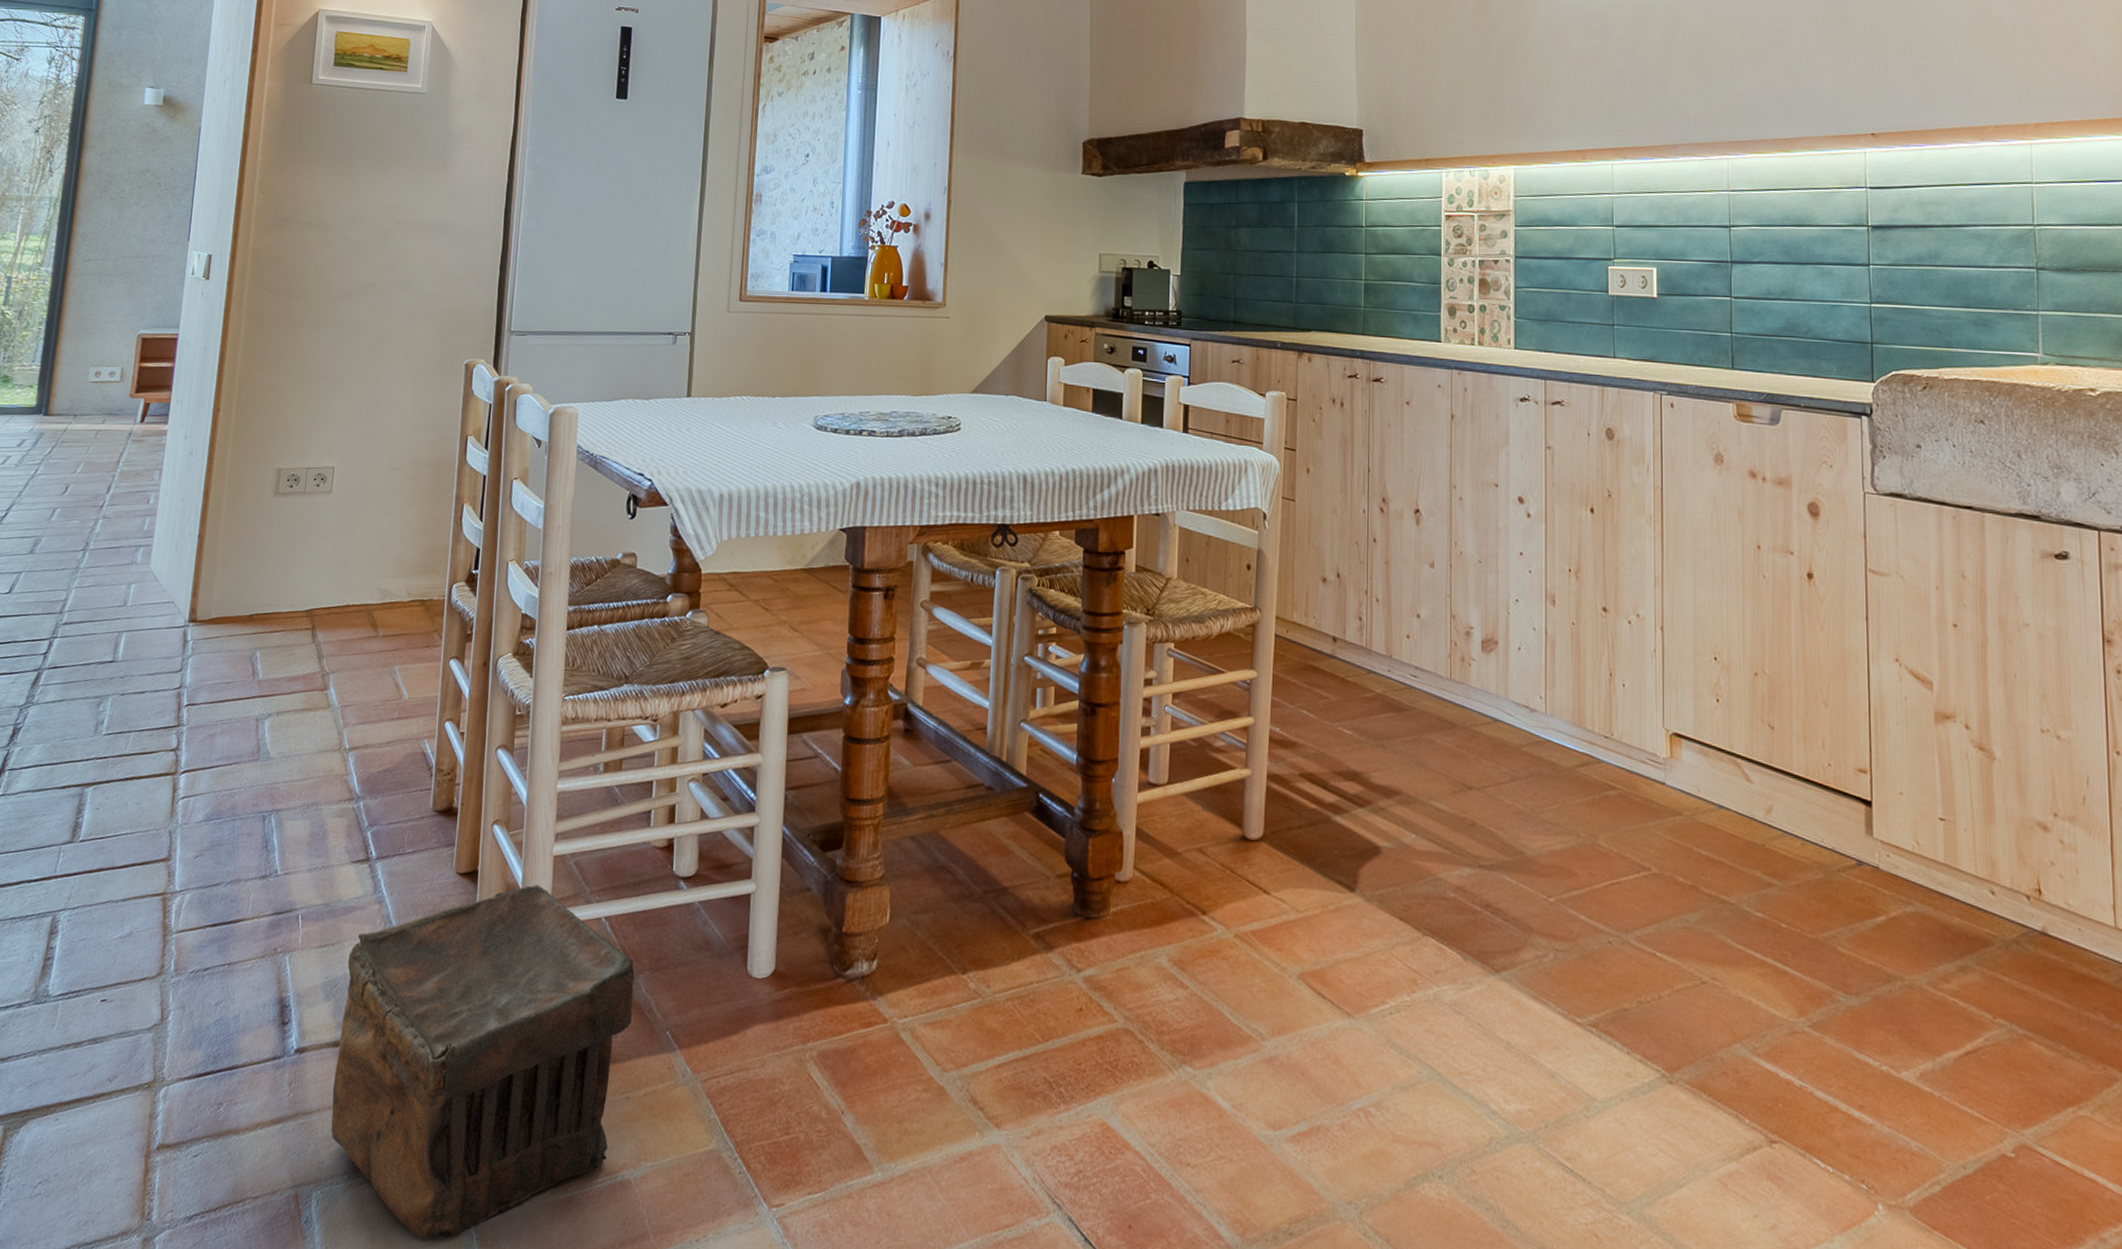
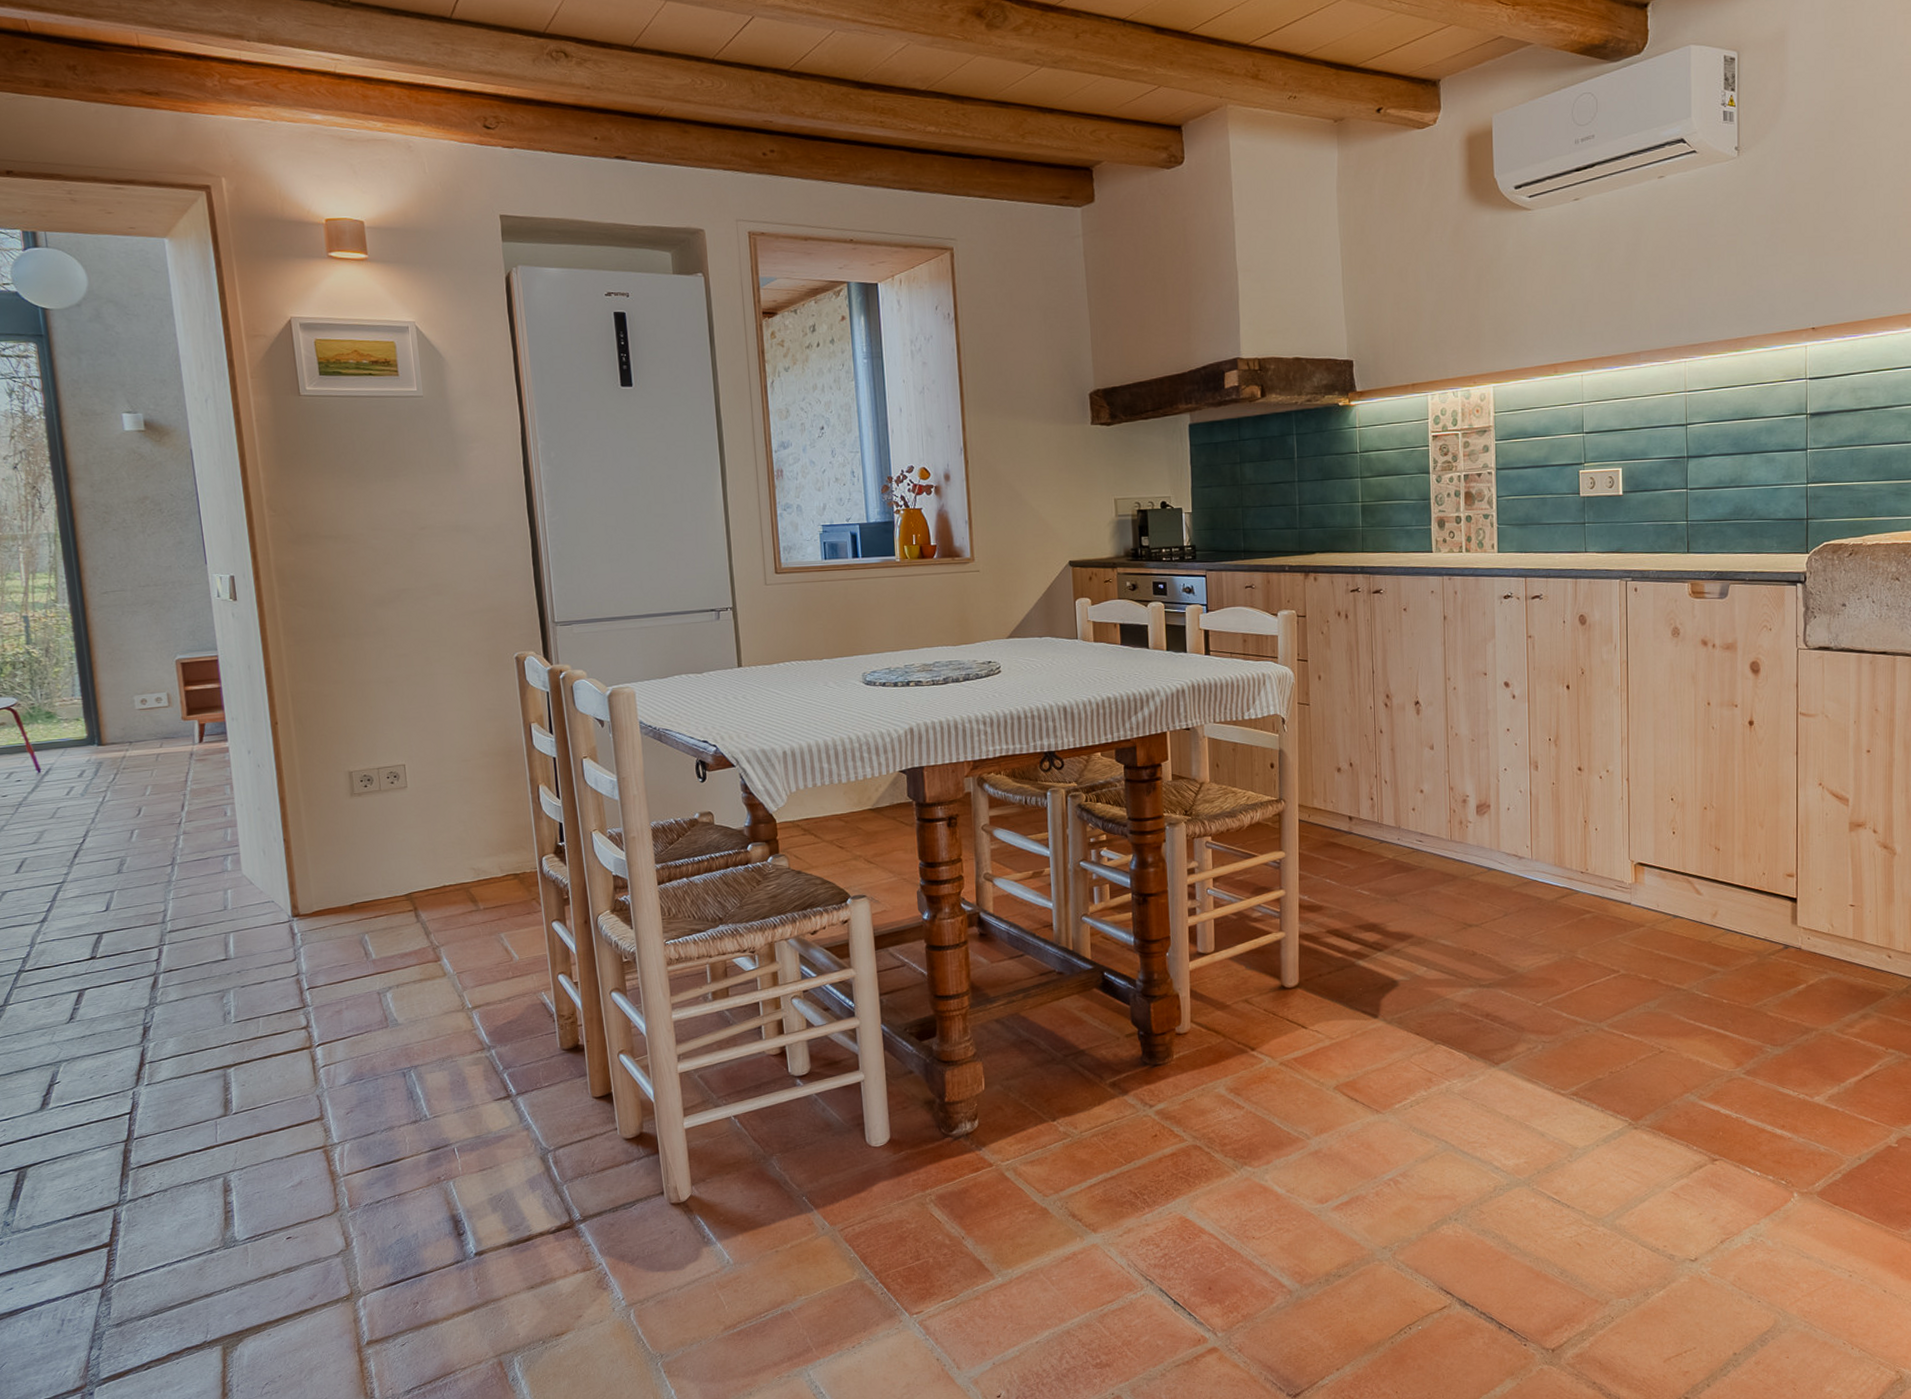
pouch: present [331,884,635,1241] -> none [507,1098,771,1379]

